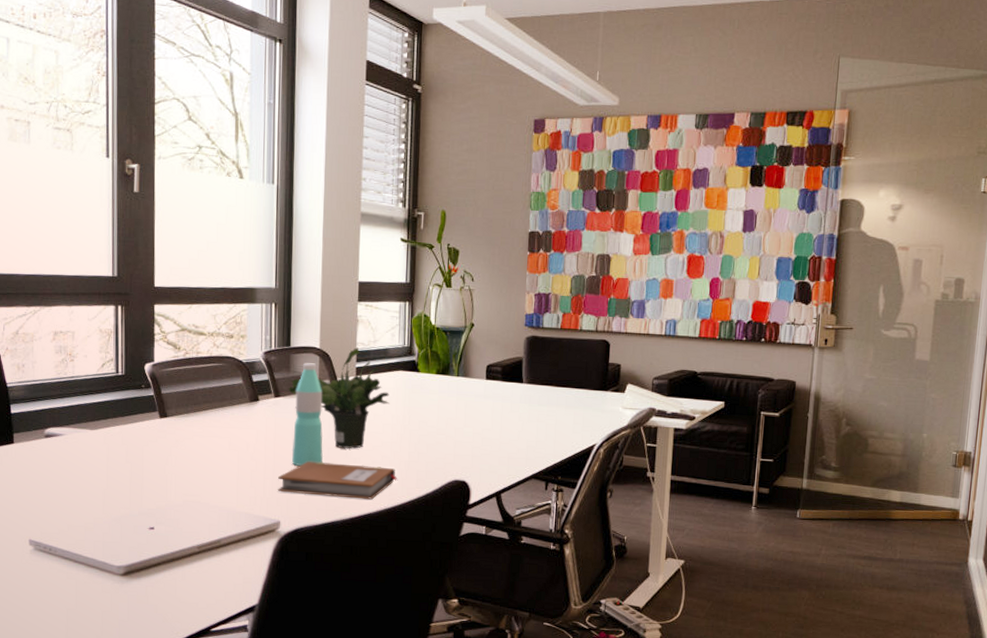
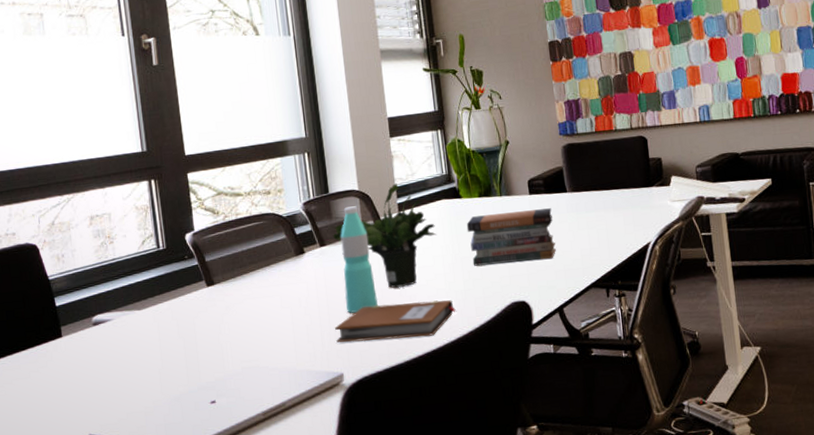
book stack: none [420,392,505,445] -> present [466,208,556,266]

